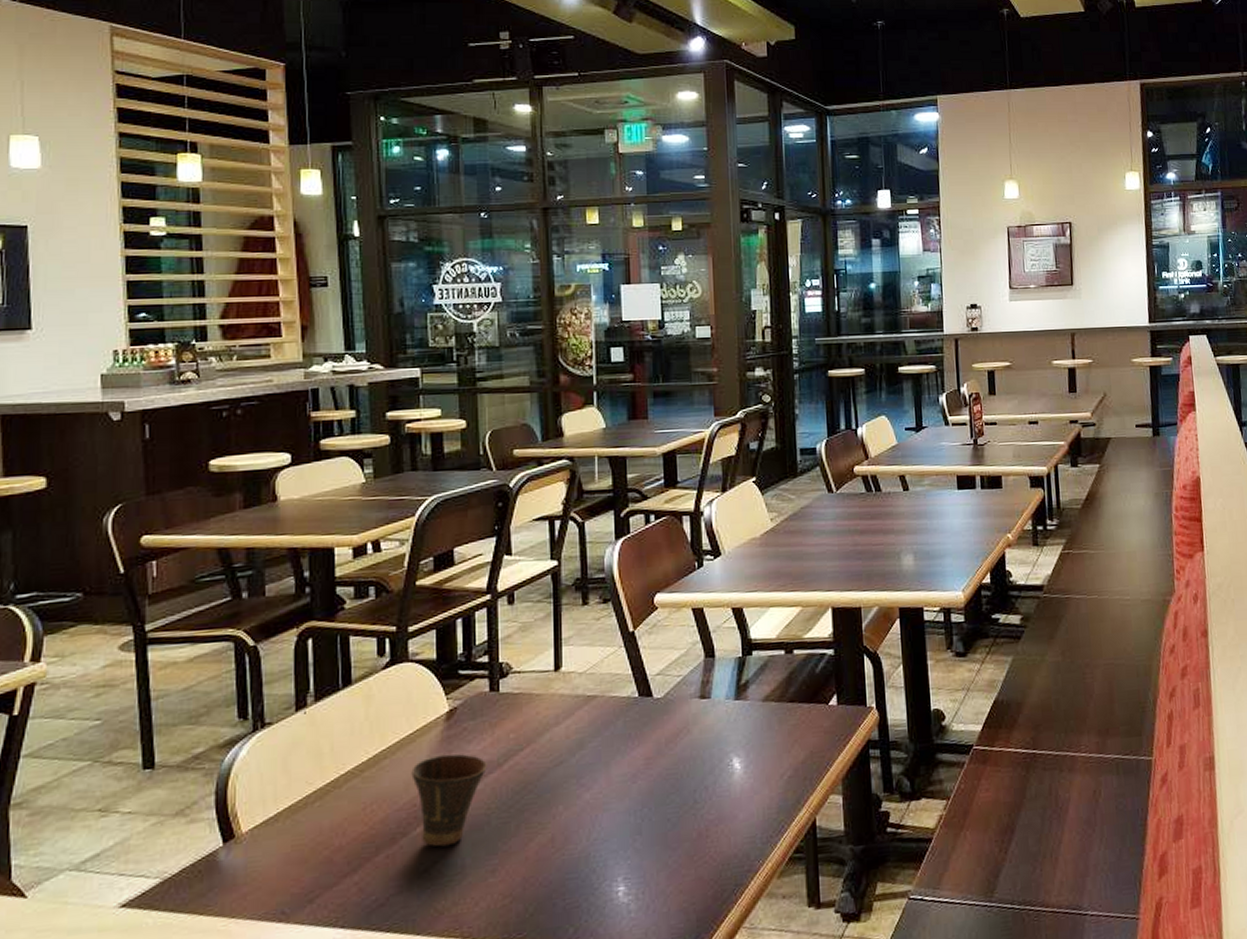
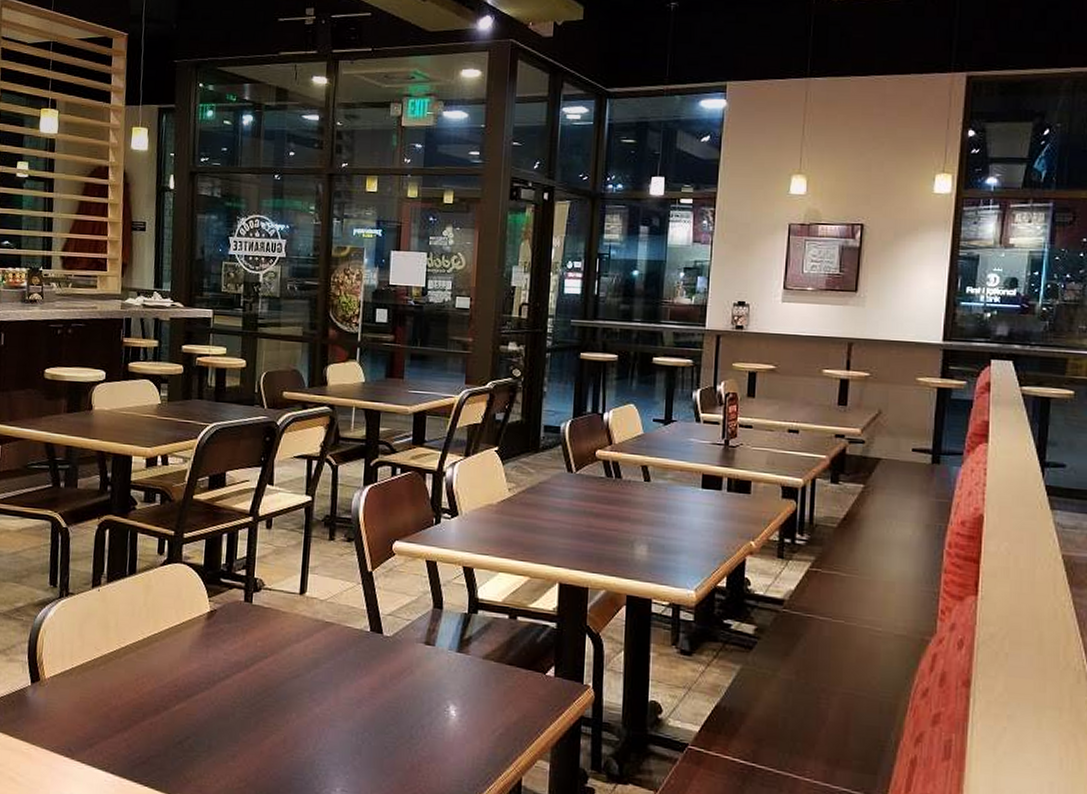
cup: present [411,754,487,847] -> none [175,647,237,727]

